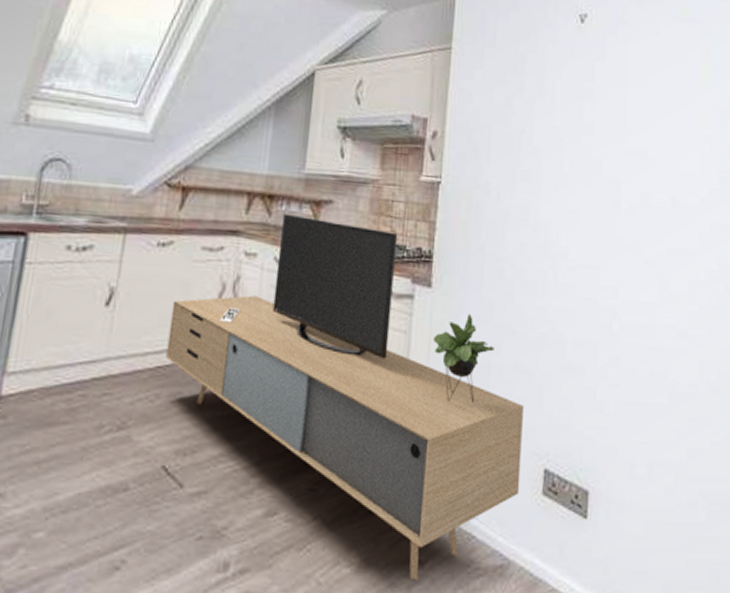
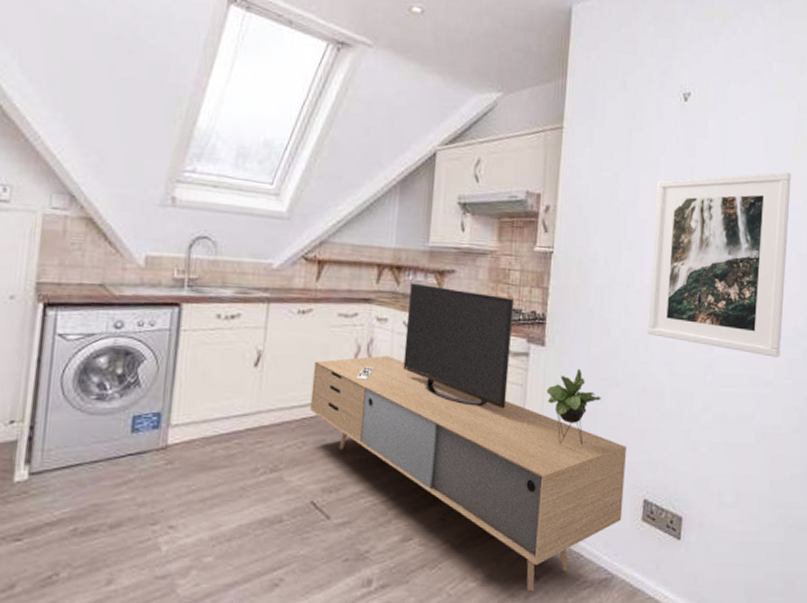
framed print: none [544,99,698,305] -> present [646,171,791,358]

